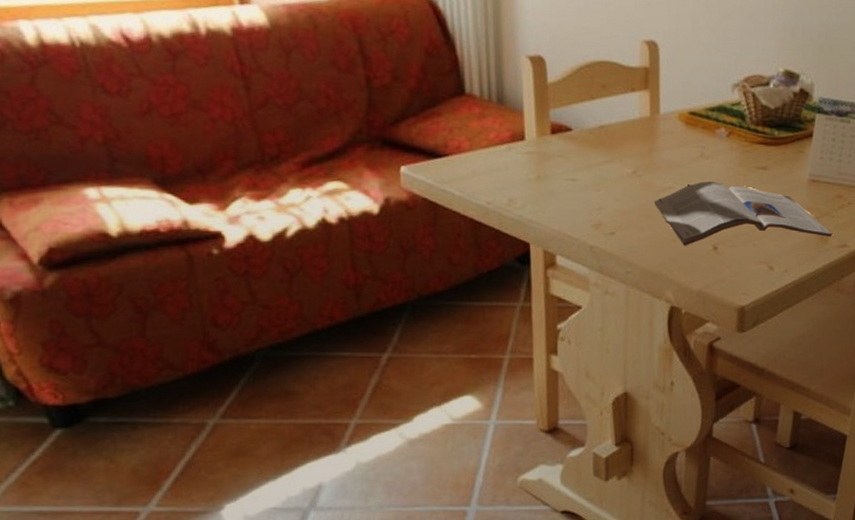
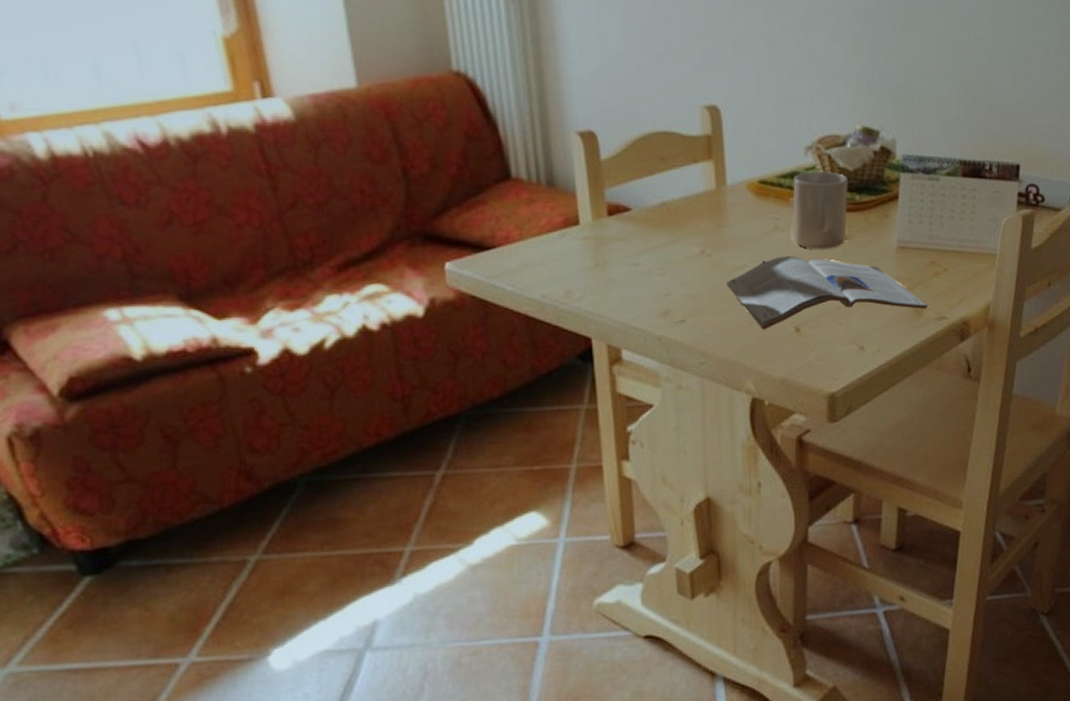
cup: none [717,107,769,178] -> present [792,172,848,249]

